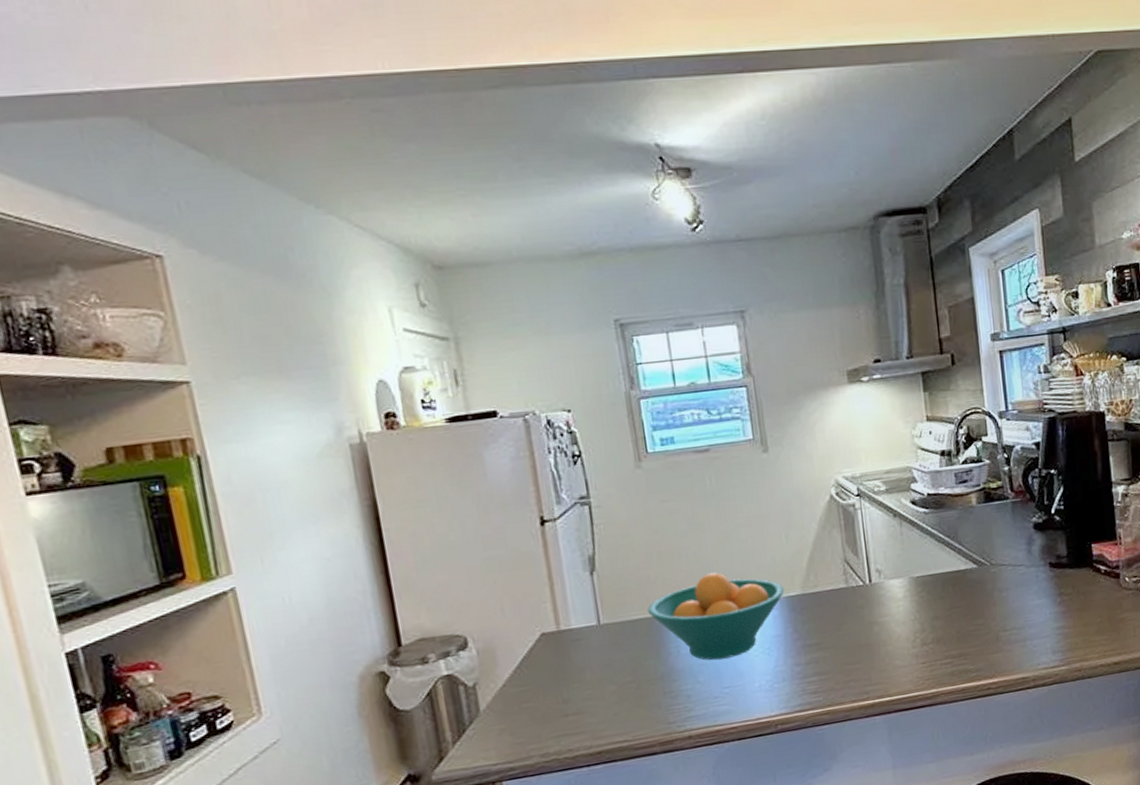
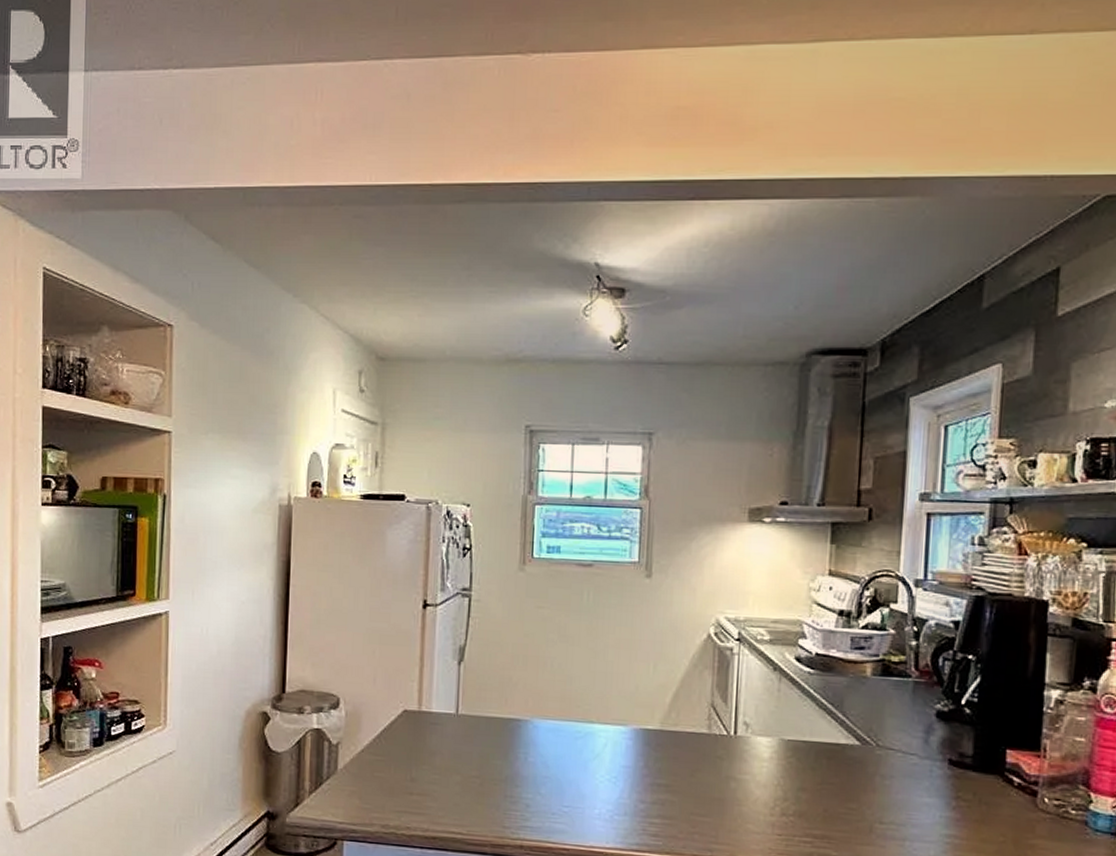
fruit bowl: present [647,572,785,661] -> none [504,687,643,778]

